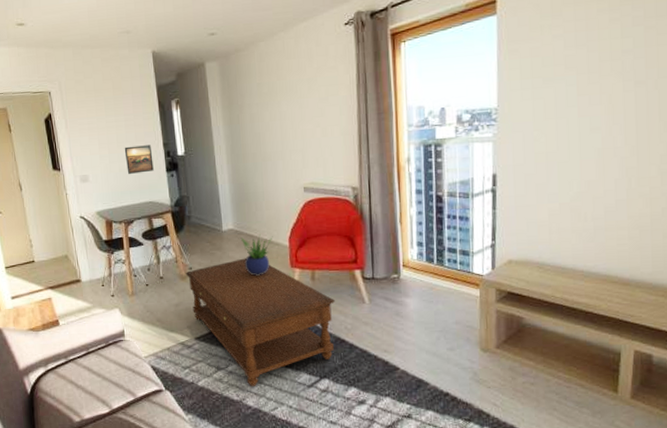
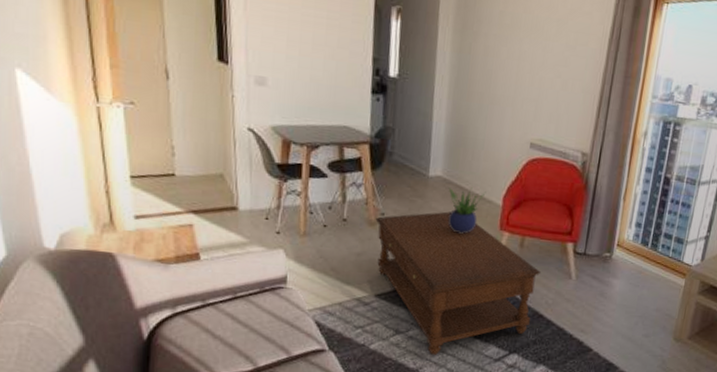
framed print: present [124,145,154,174] -> none [320,51,357,90]

